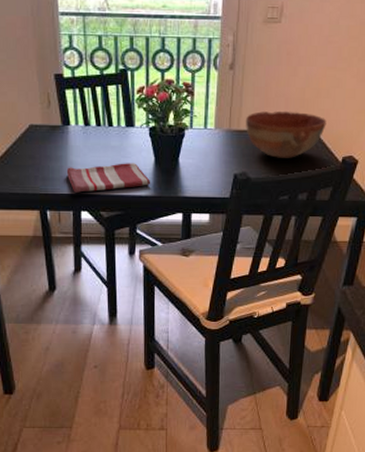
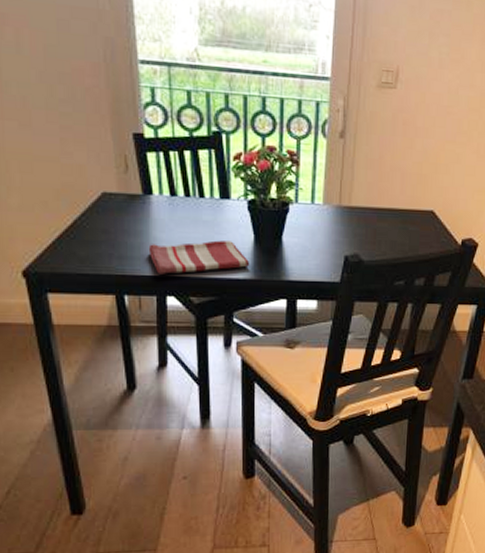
bowl: present [246,110,327,158] -> none [358,186,445,240]

